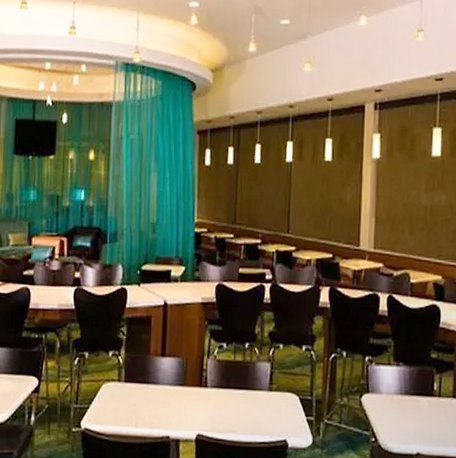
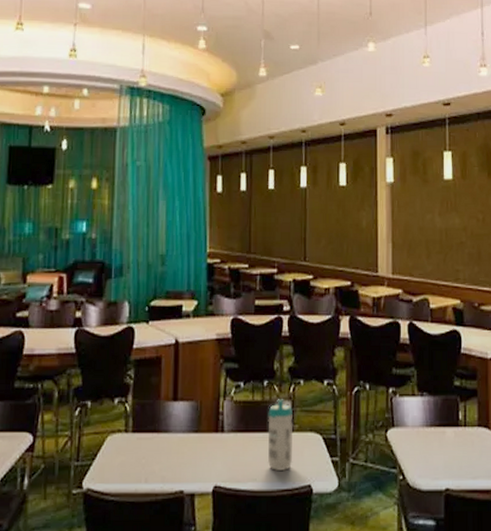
water bottle: none [246,360,272,426] -> present [267,399,294,472]

